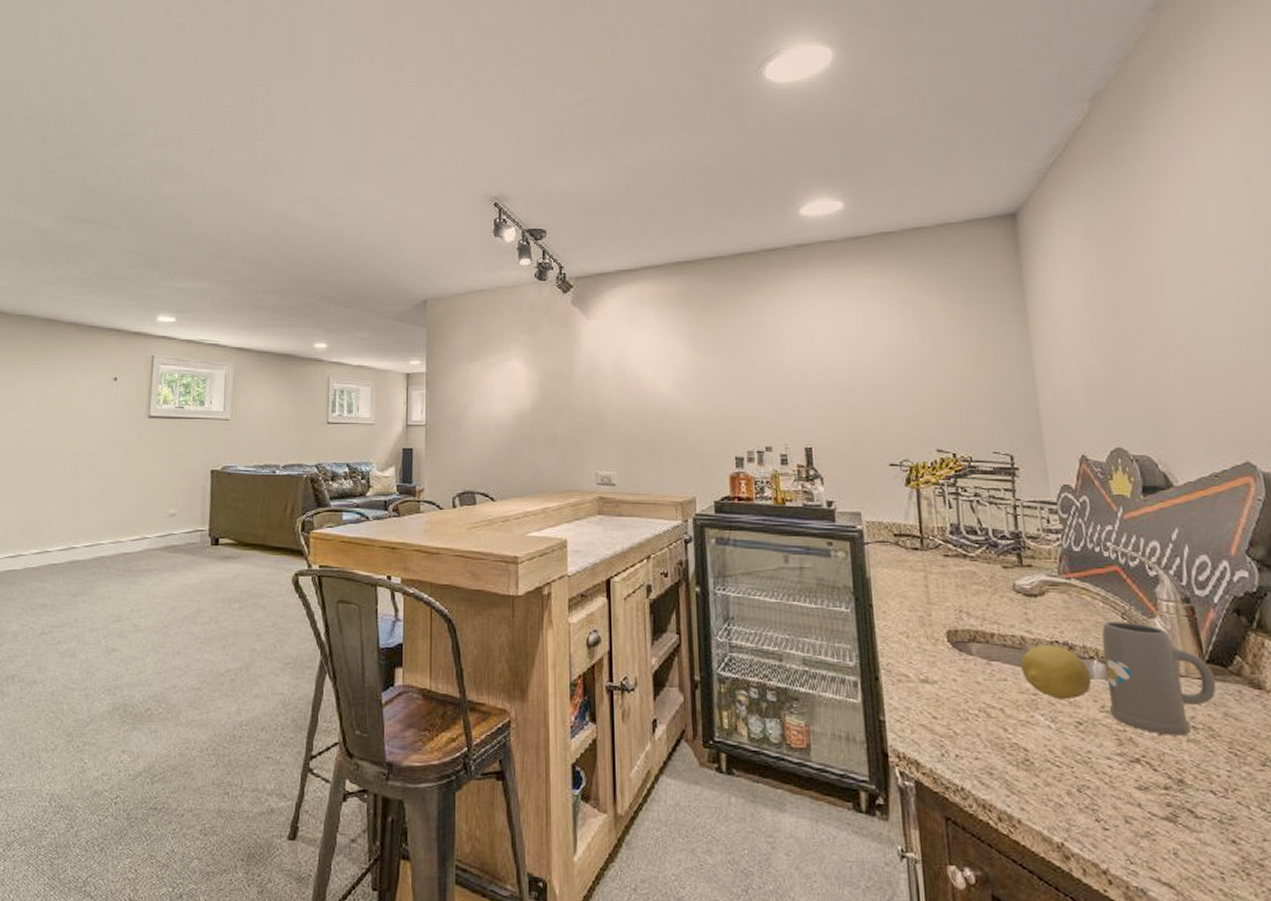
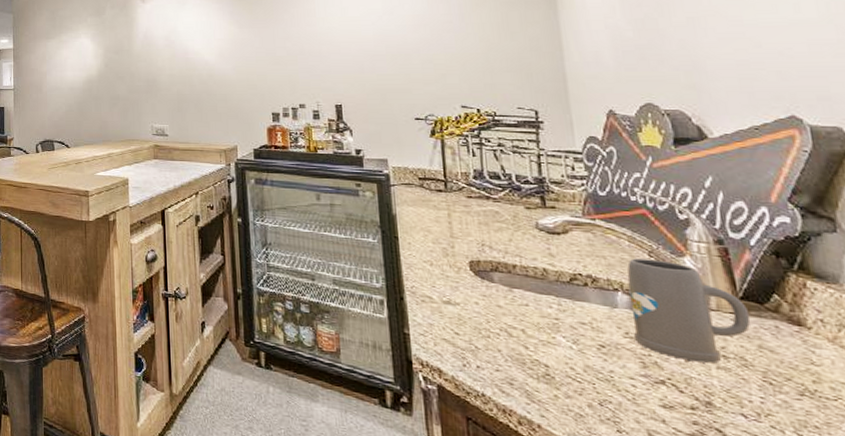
lemon: present [1020,644,1092,700] -> none [542,275,616,325]

